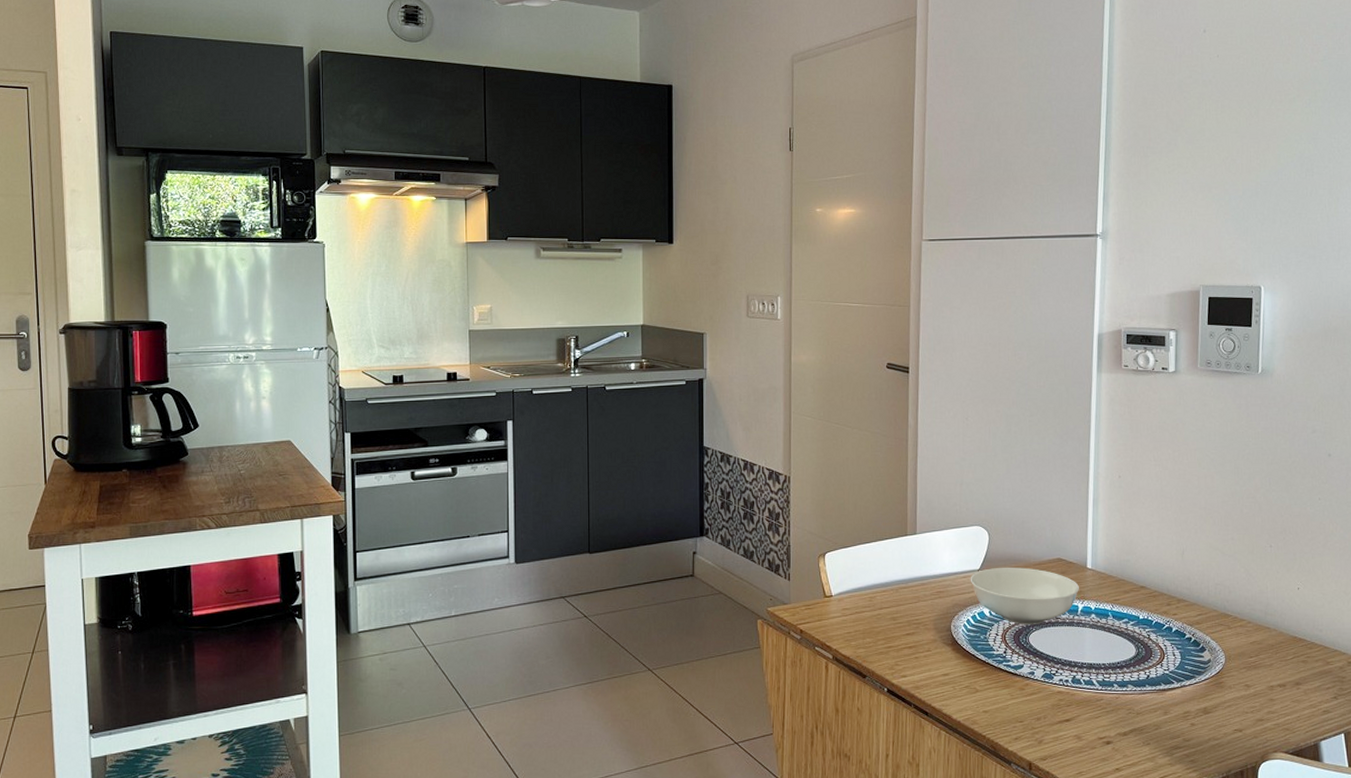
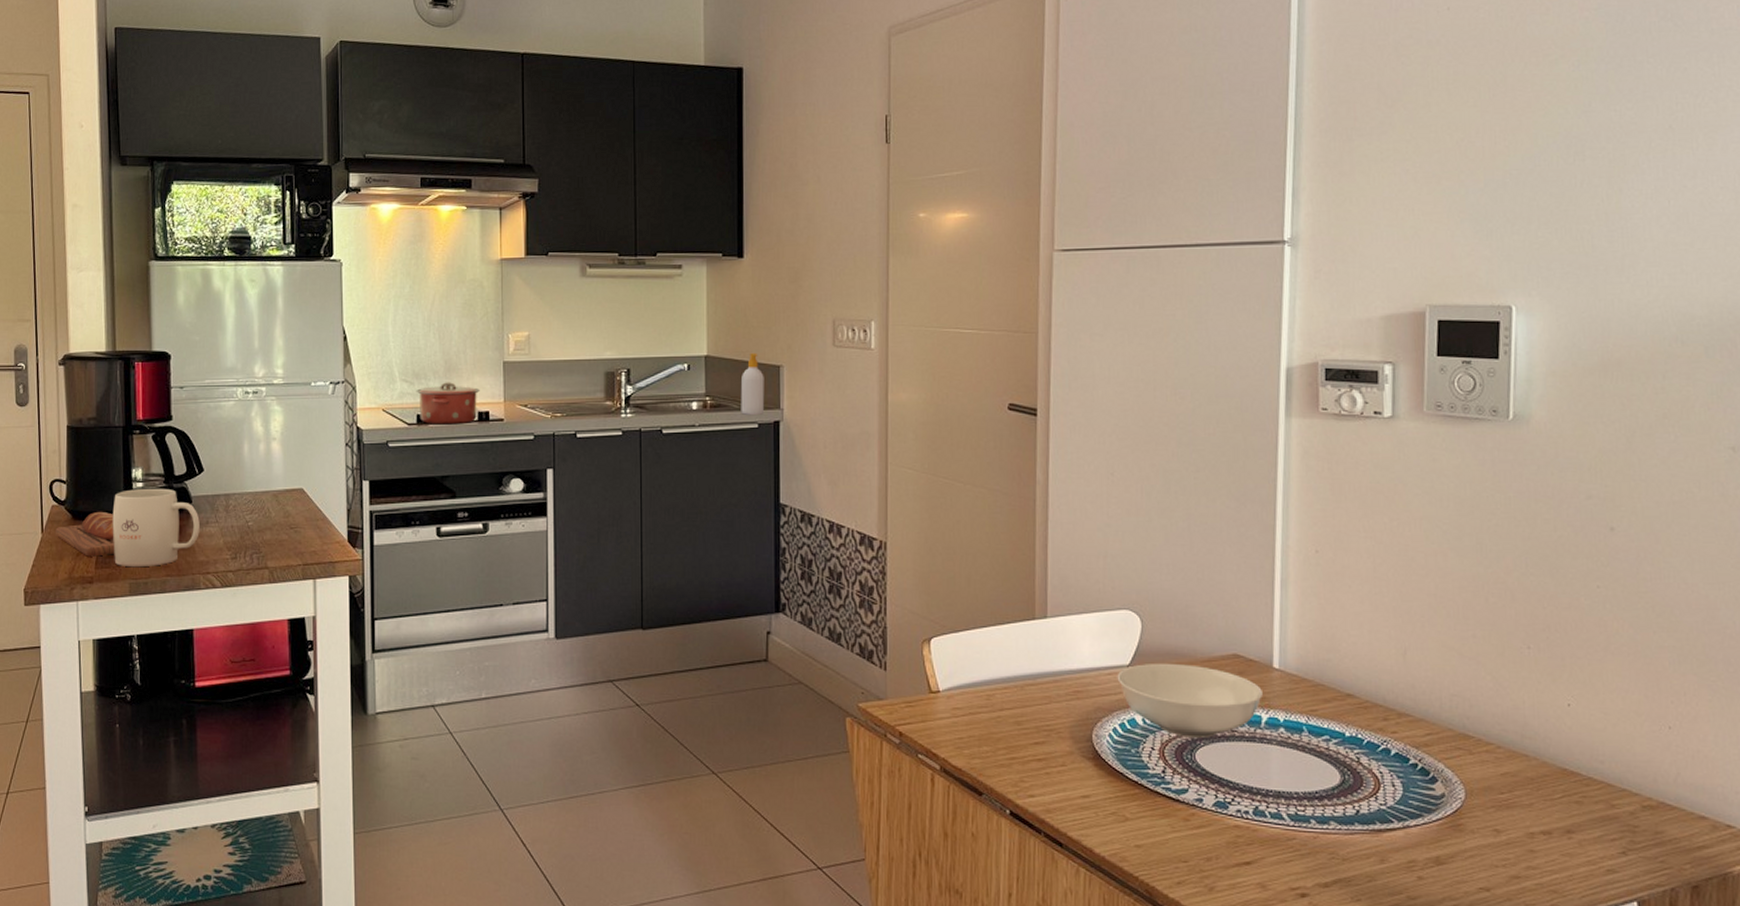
bread loaf: none [59,463,116,504] -> present [56,511,115,557]
mug: none [113,442,195,513] -> present [112,488,200,568]
casserole: none [392,348,448,385] -> present [416,382,480,426]
soap bottle: none [671,322,691,375] -> present [740,352,765,416]

